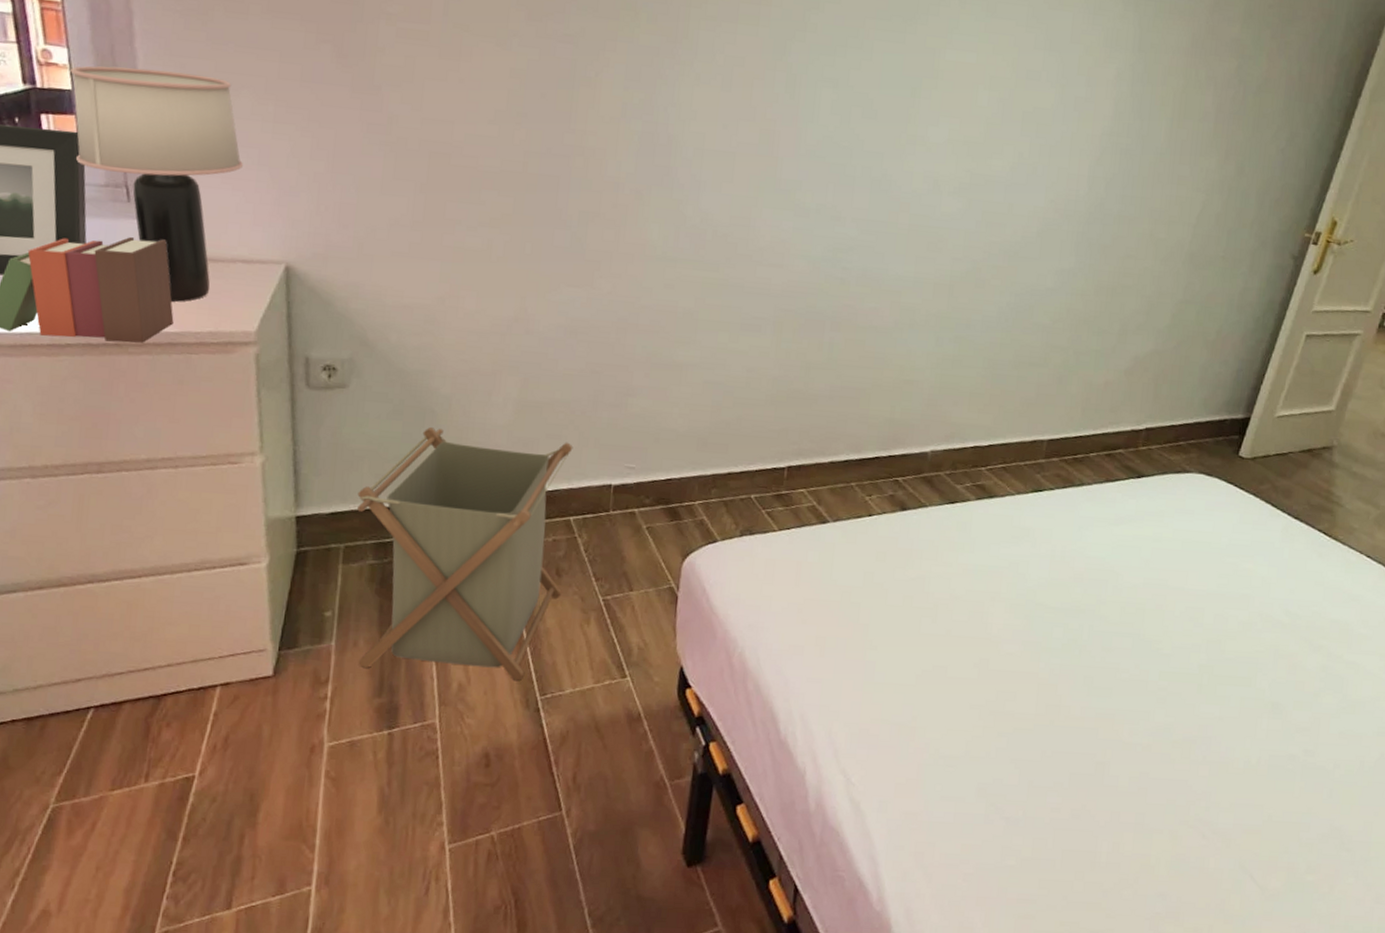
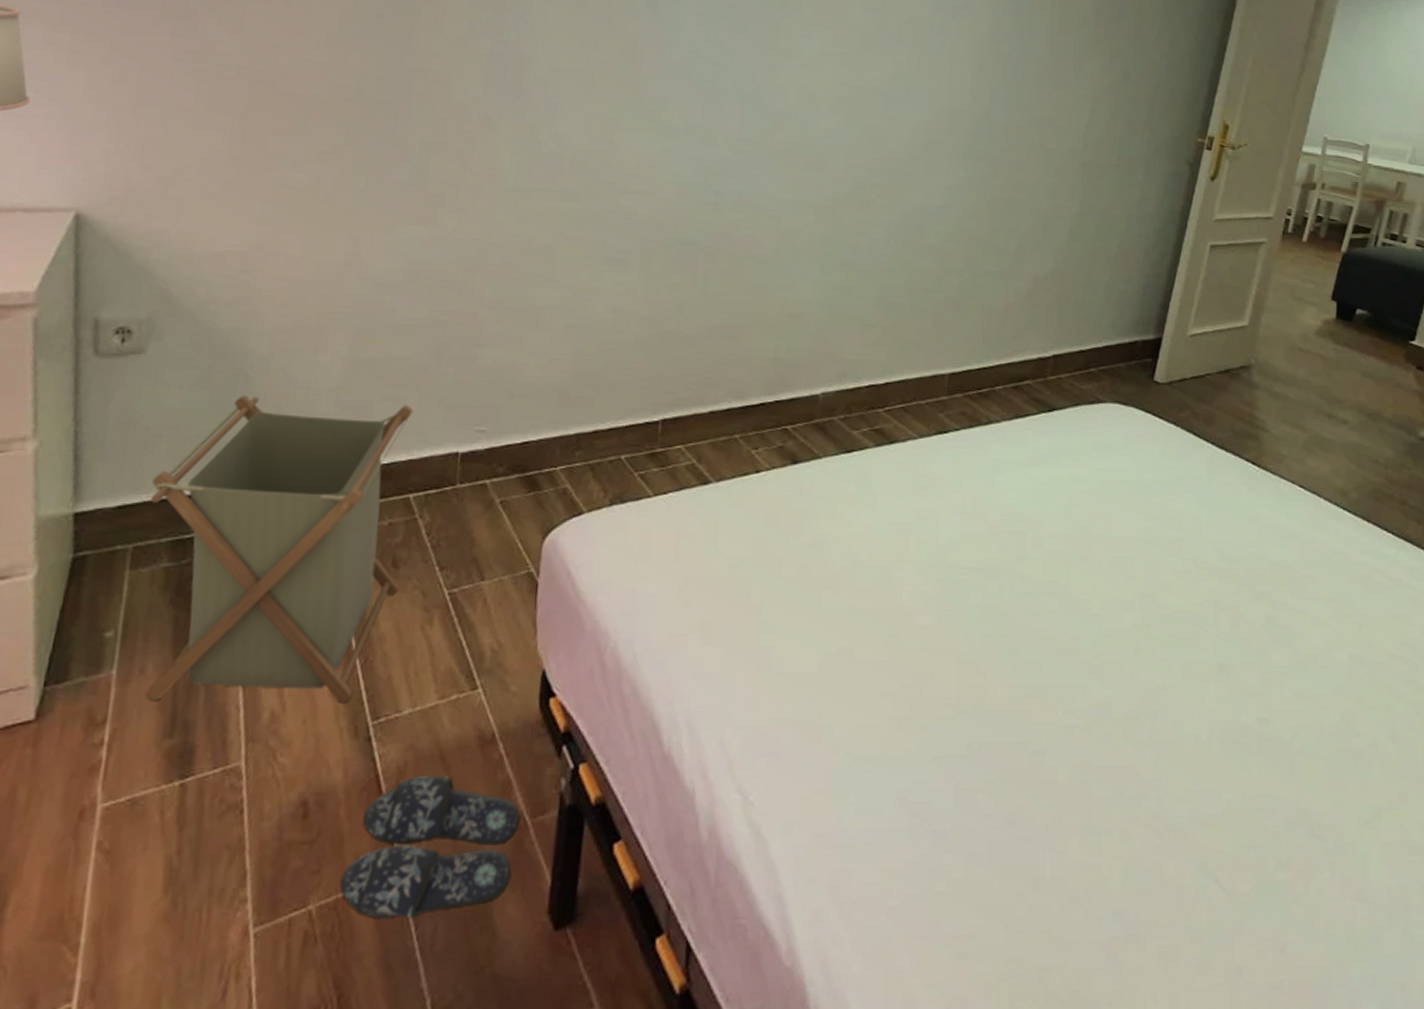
slippers: none [516,742,660,849] -> present [340,776,520,919]

